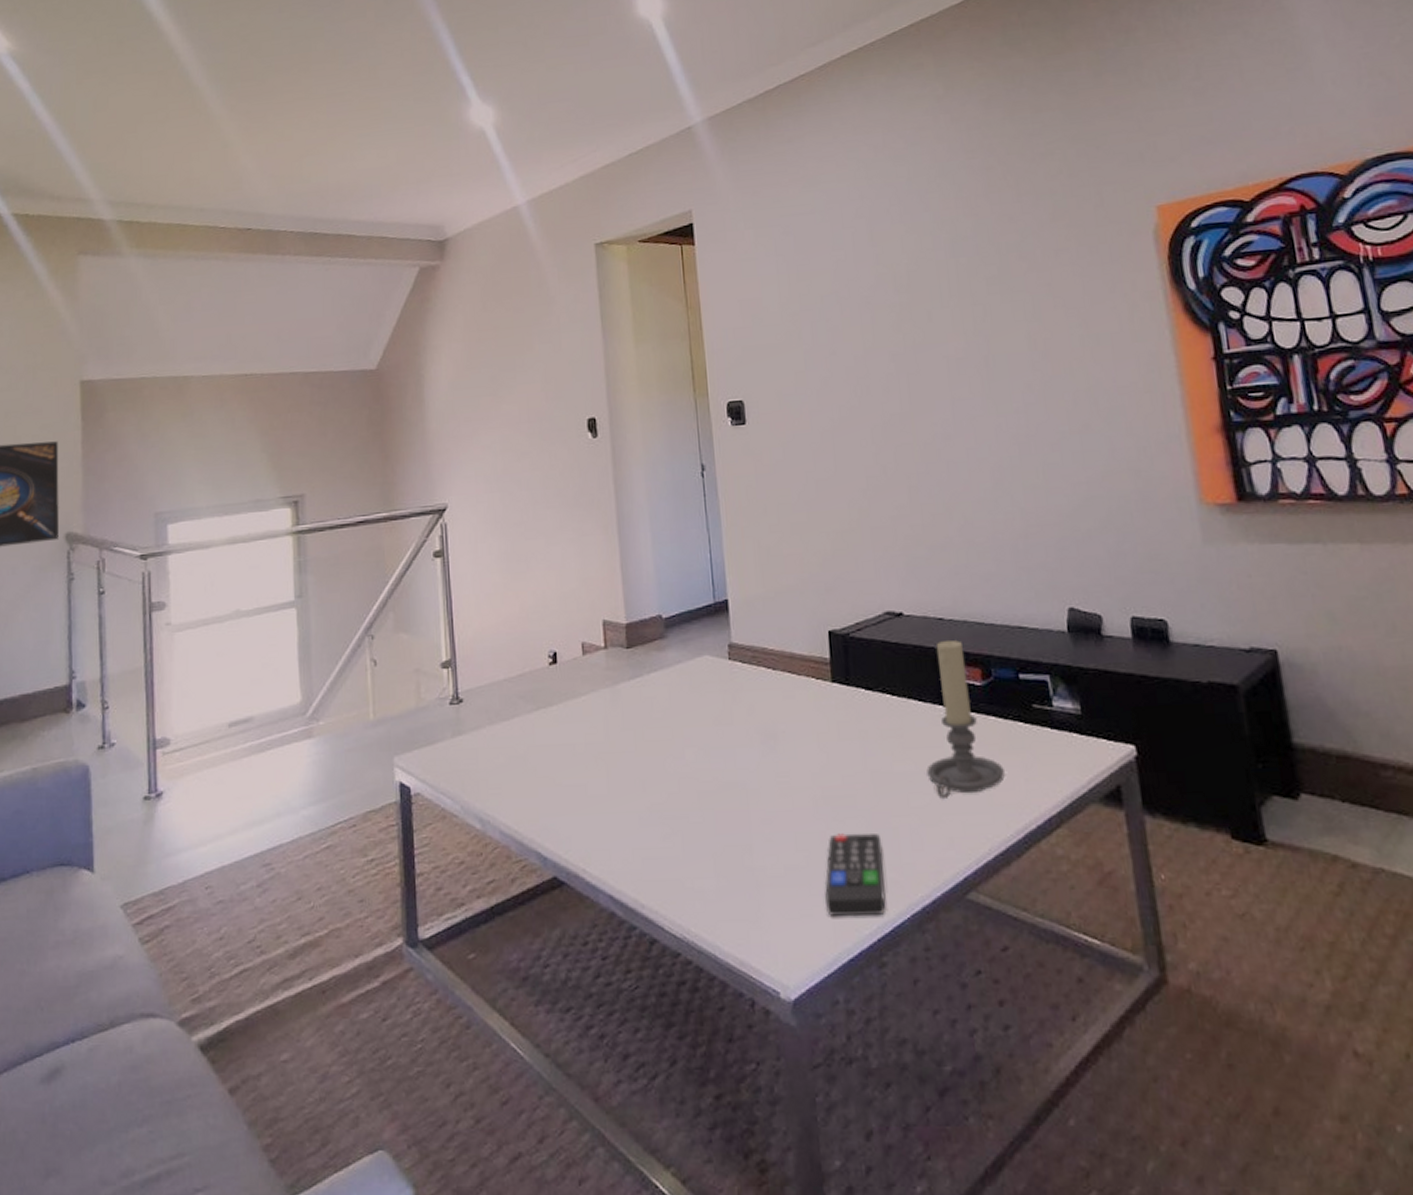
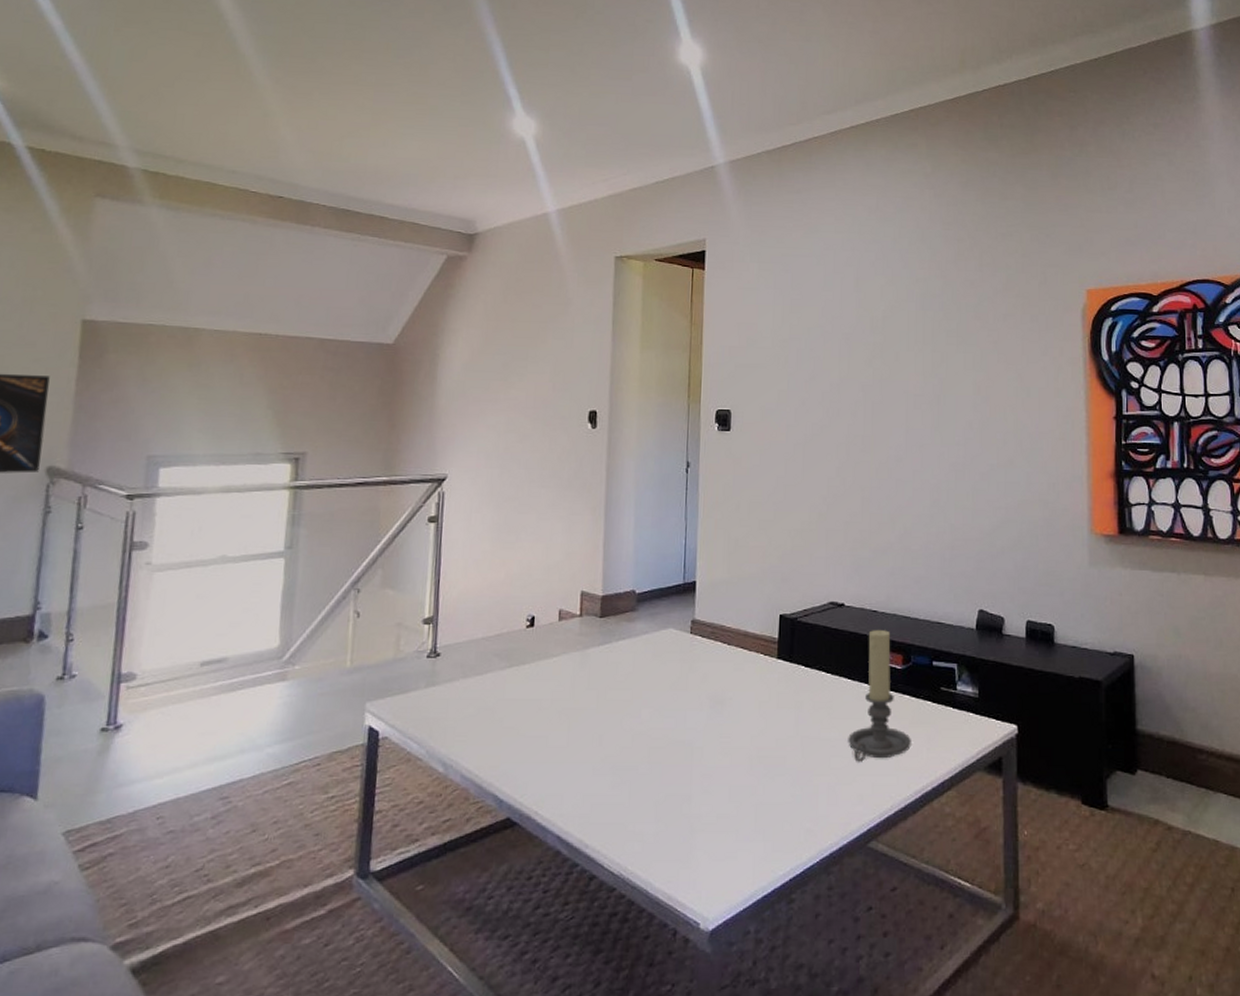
remote control: present [824,833,886,916] -> none [749,788,803,858]

